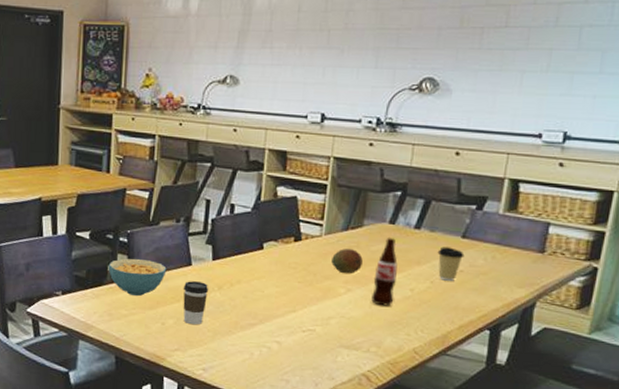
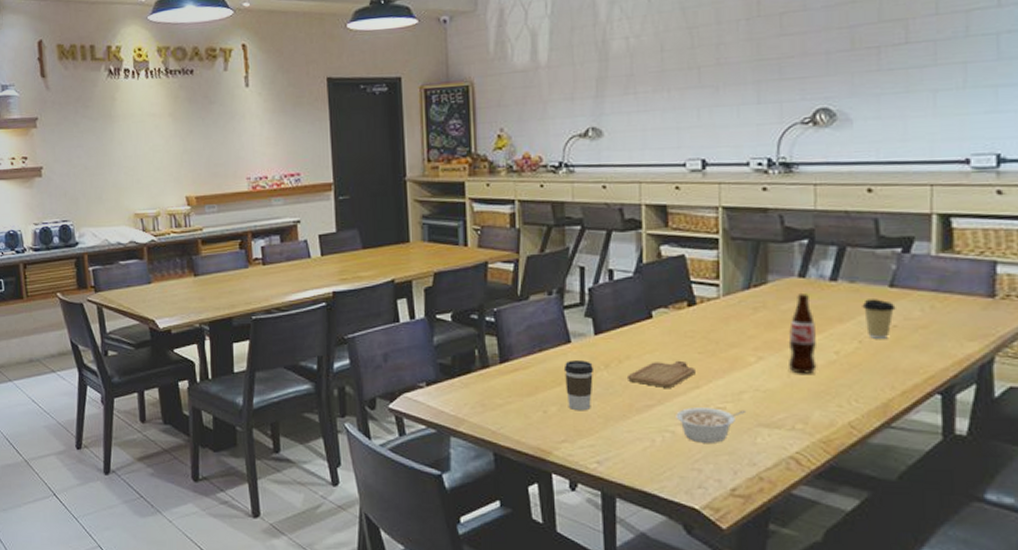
cereal bowl: present [108,258,167,297] -> none [475,339,543,383]
chopping board: none [236,287,294,310] -> present [628,360,695,388]
legume: none [273,328,332,359] -> present [676,408,747,443]
fruit: present [331,249,363,275] -> none [735,310,772,340]

